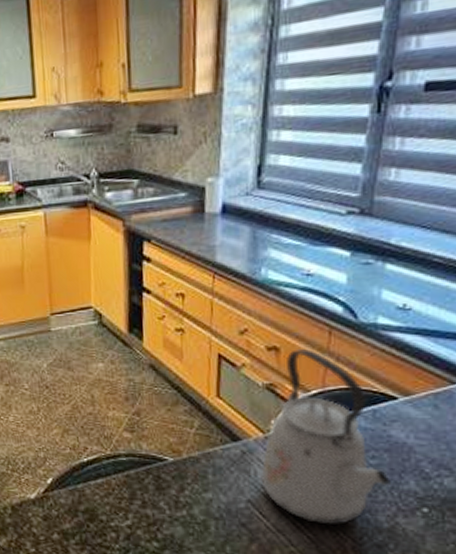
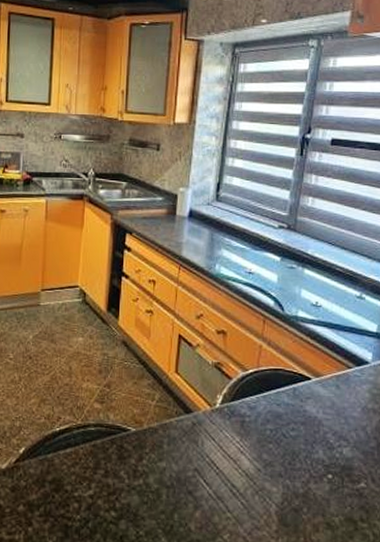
kettle: present [260,349,391,526] -> none [206,334,305,492]

